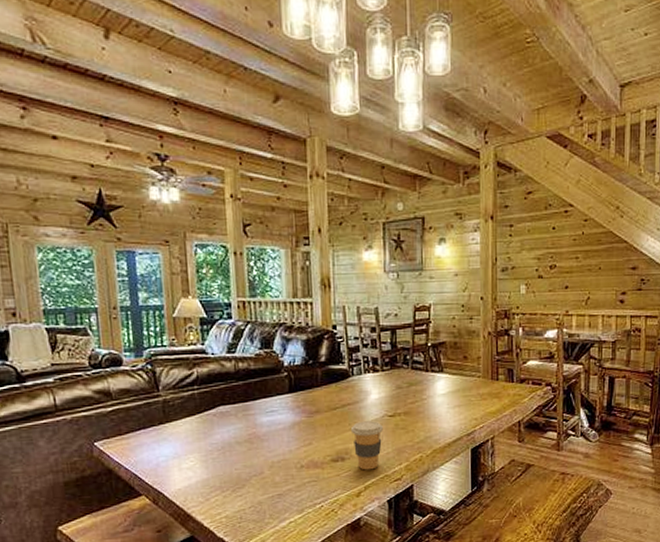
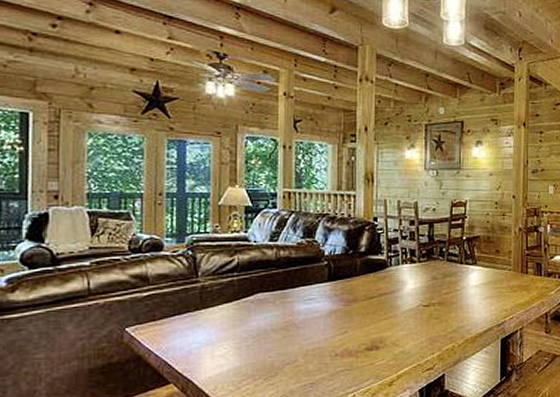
coffee cup: present [350,421,383,470] -> none [386,310,417,359]

